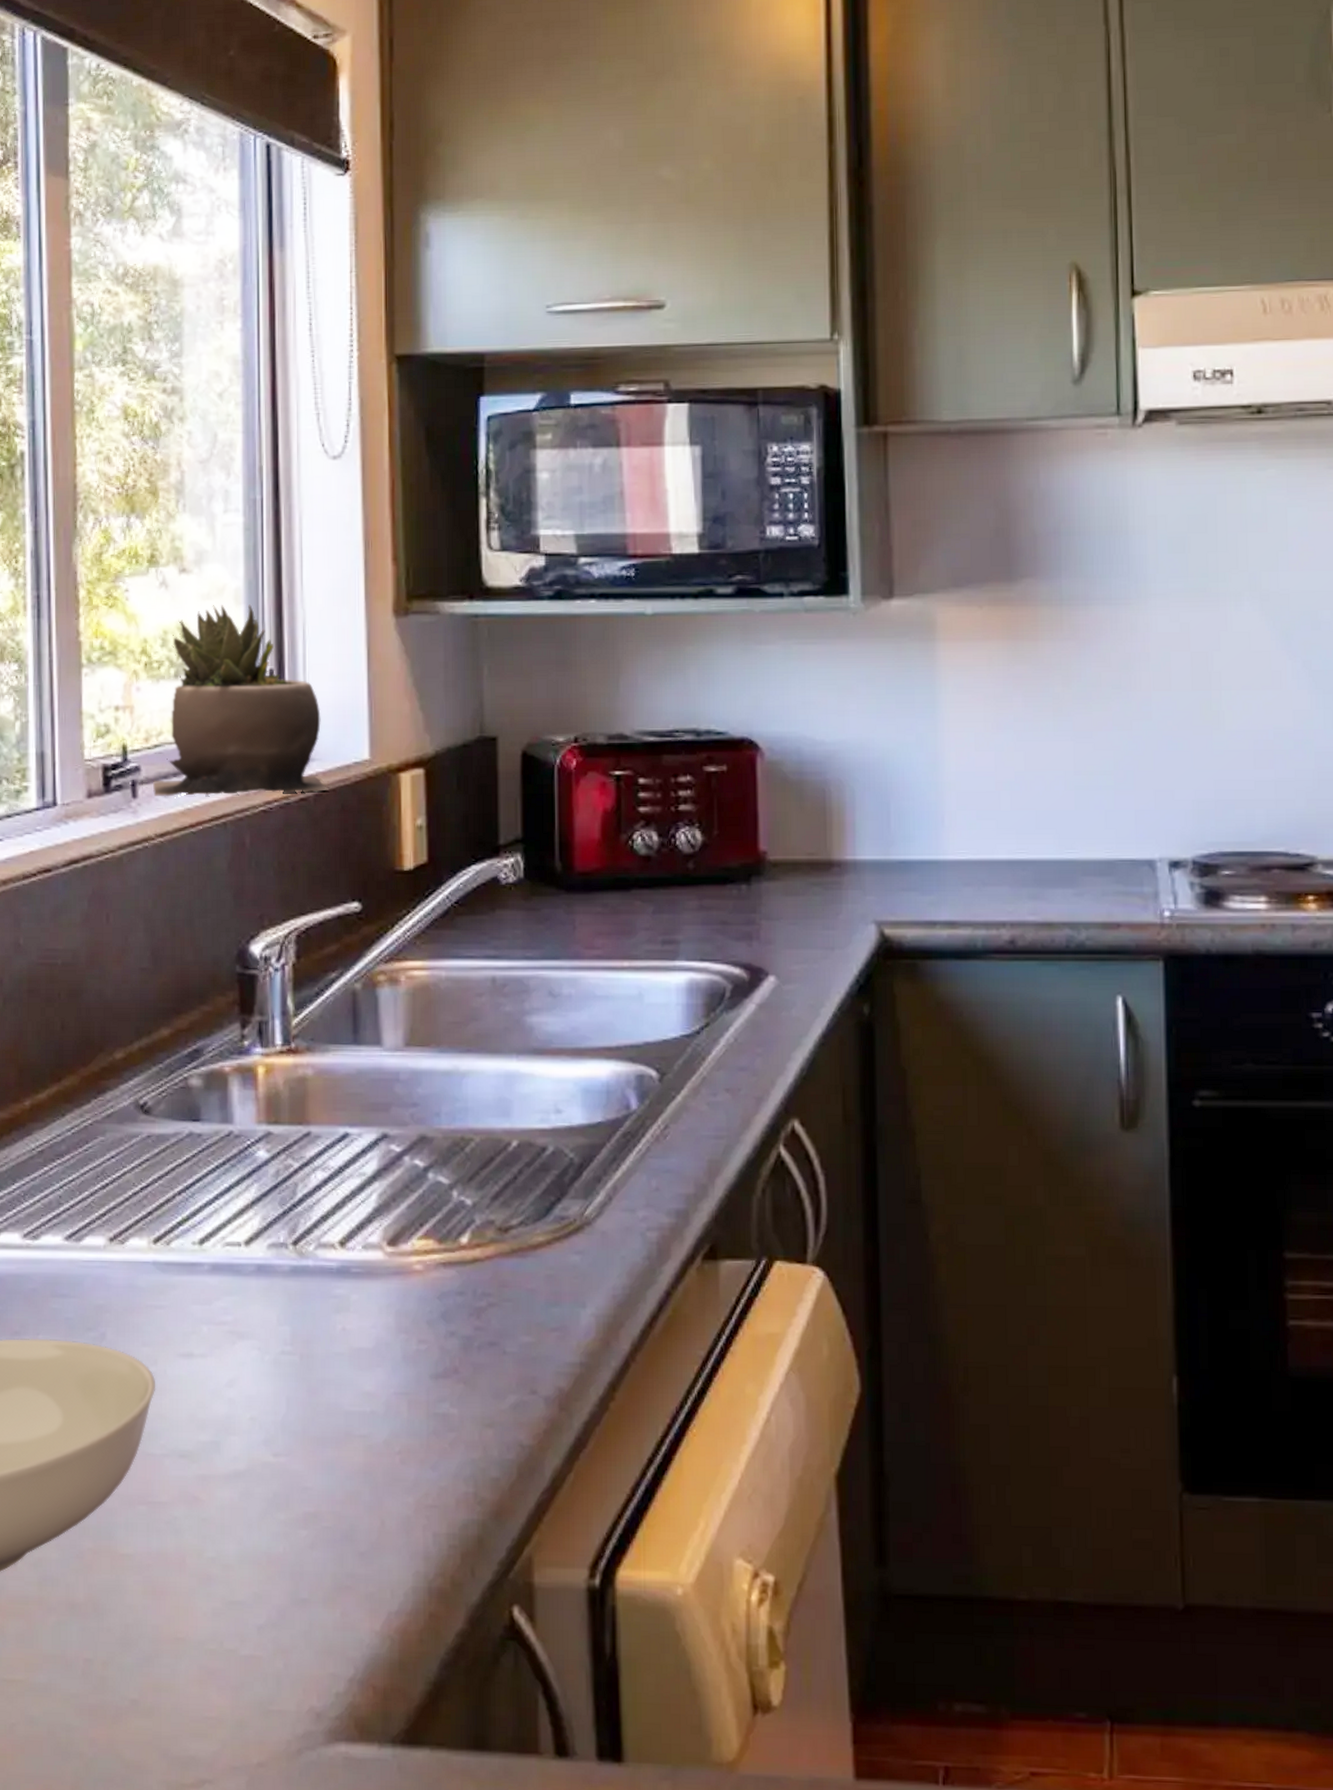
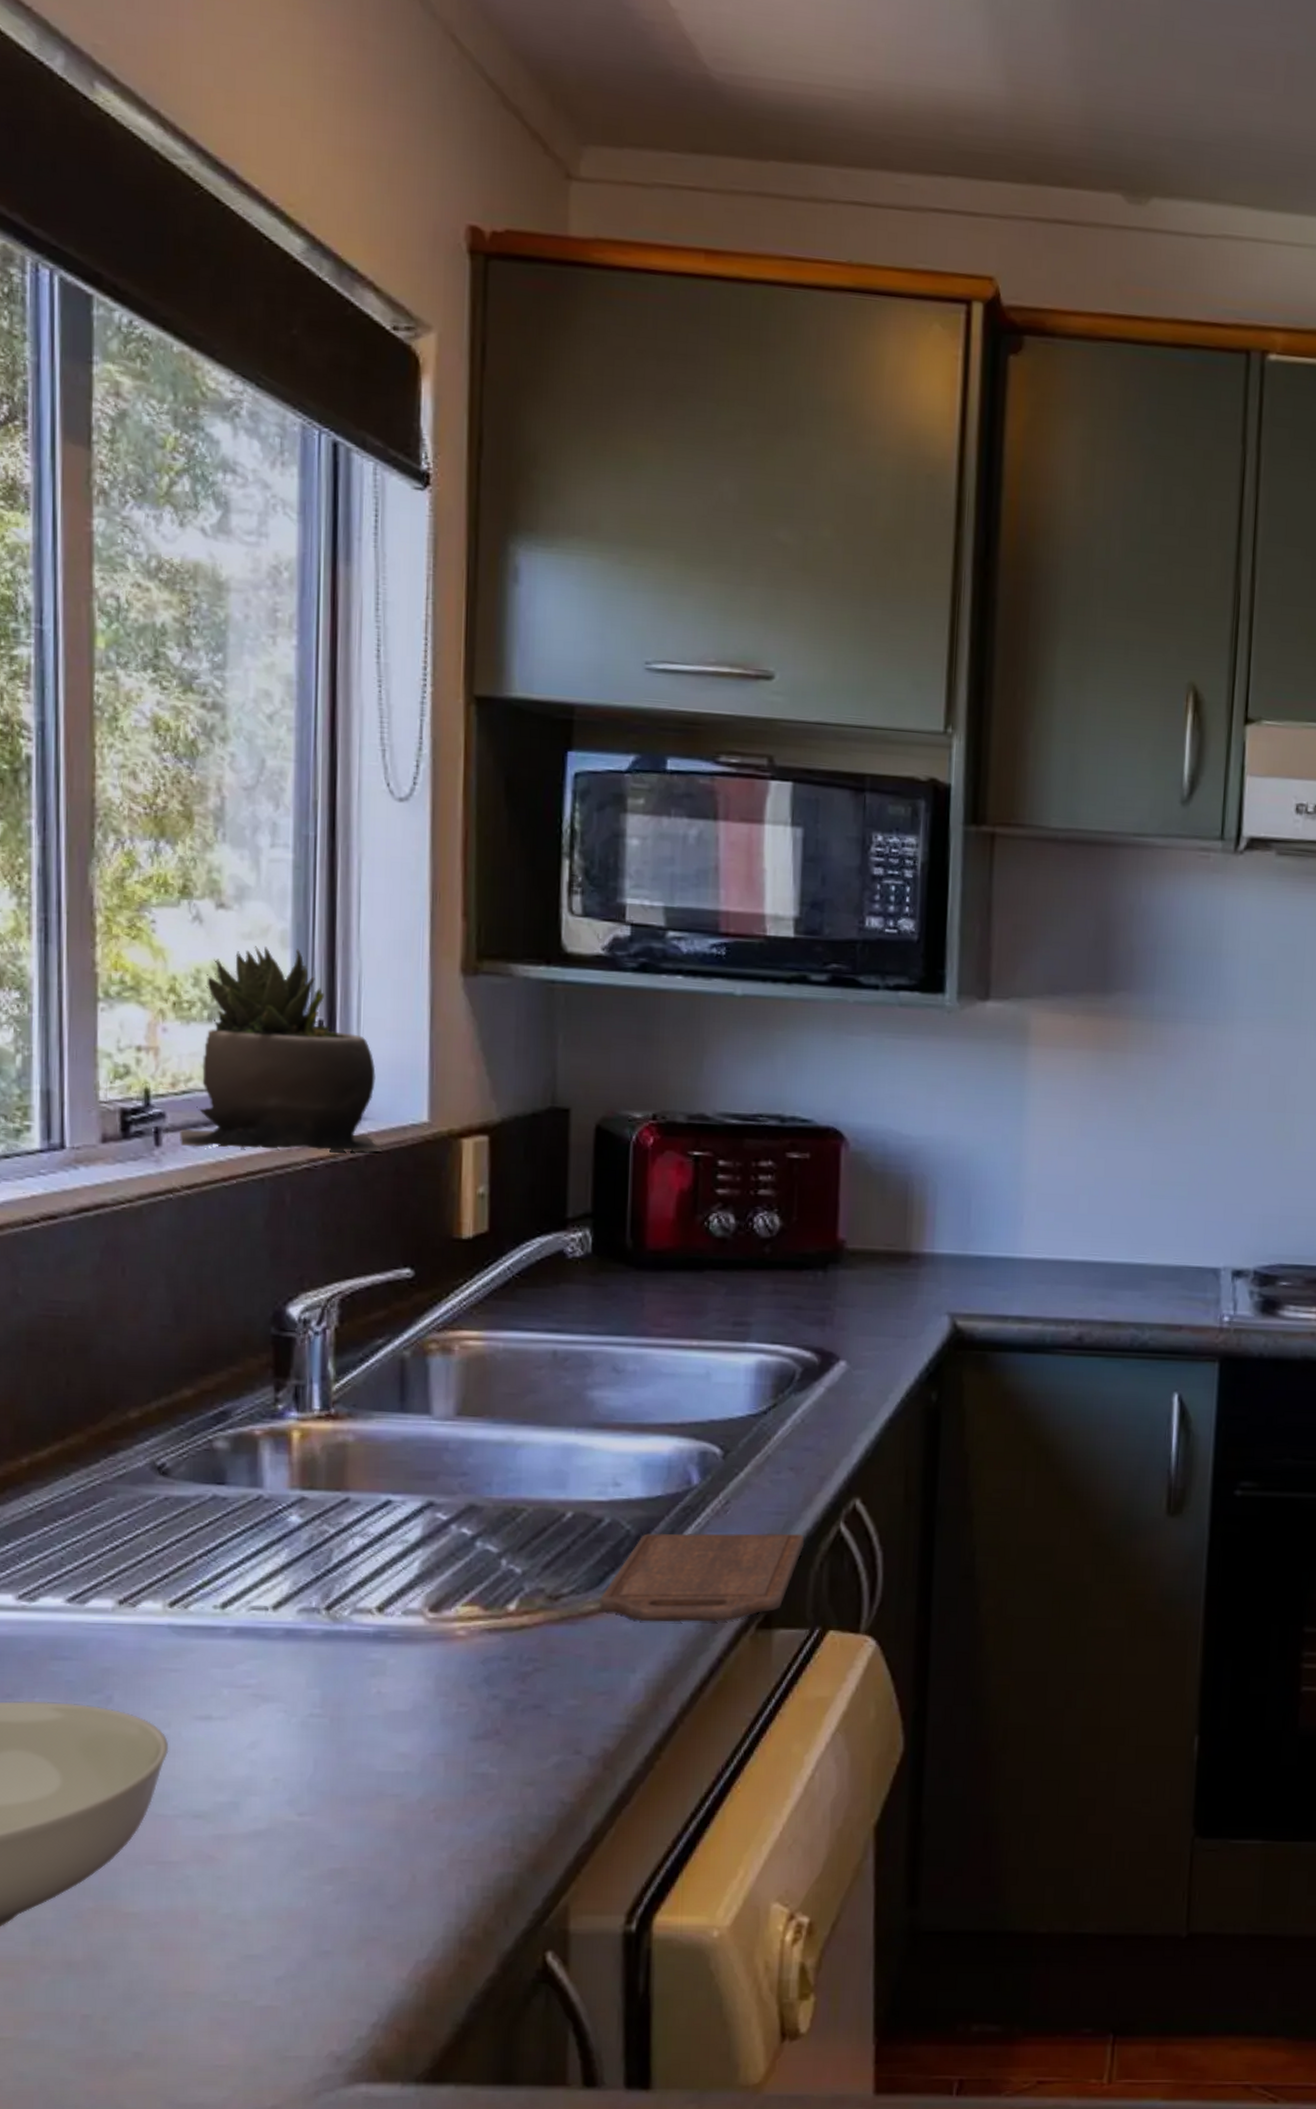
cutting board: none [548,1158,745,1254] -> present [600,1533,805,1623]

